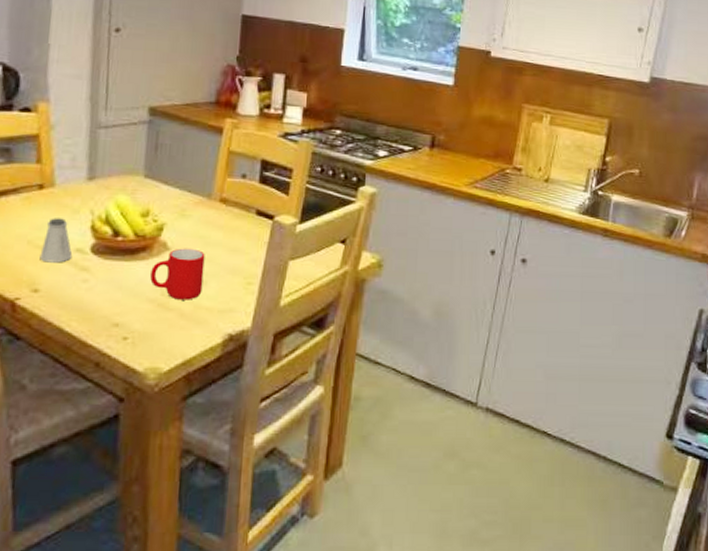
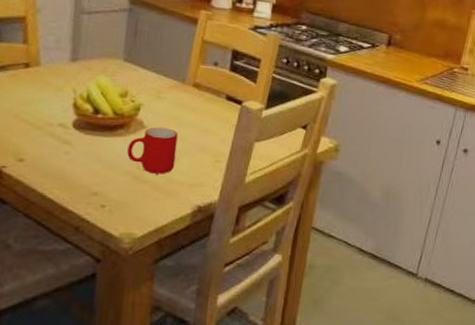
saltshaker: present [39,218,73,263] -> none [25,94,56,136]

